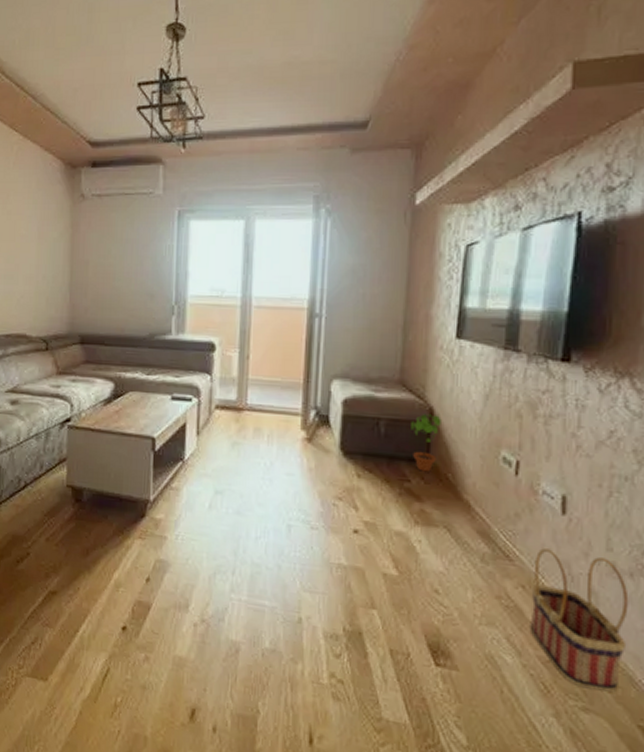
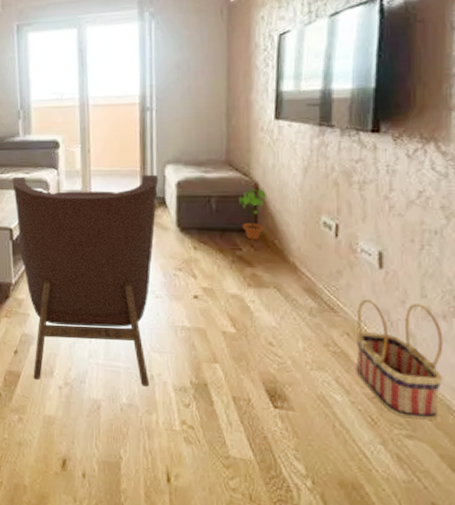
armchair: none [159,379,324,631] -> present [12,174,159,387]

